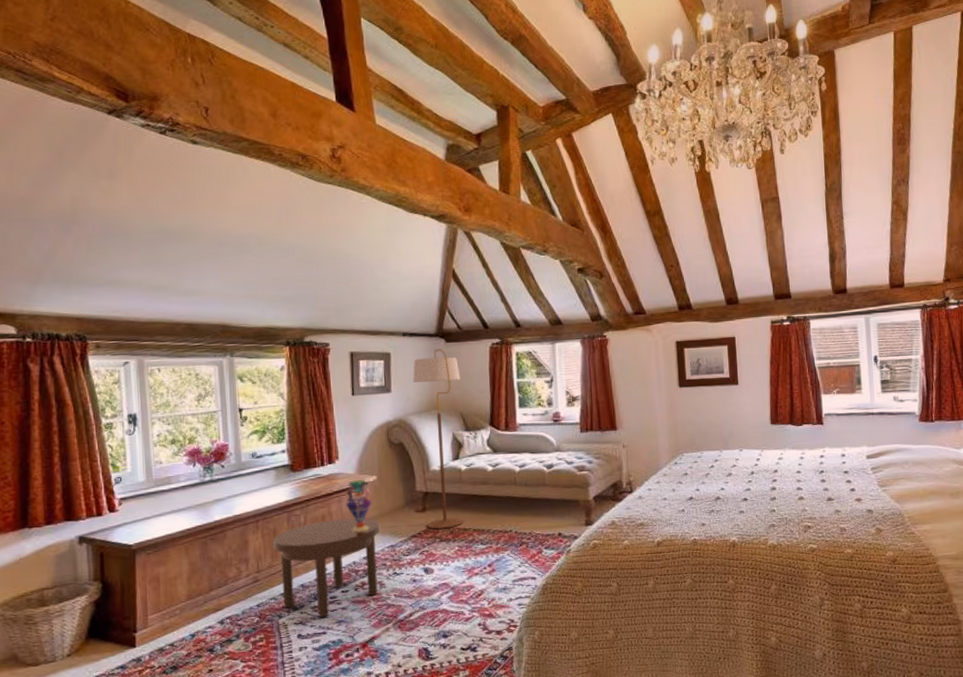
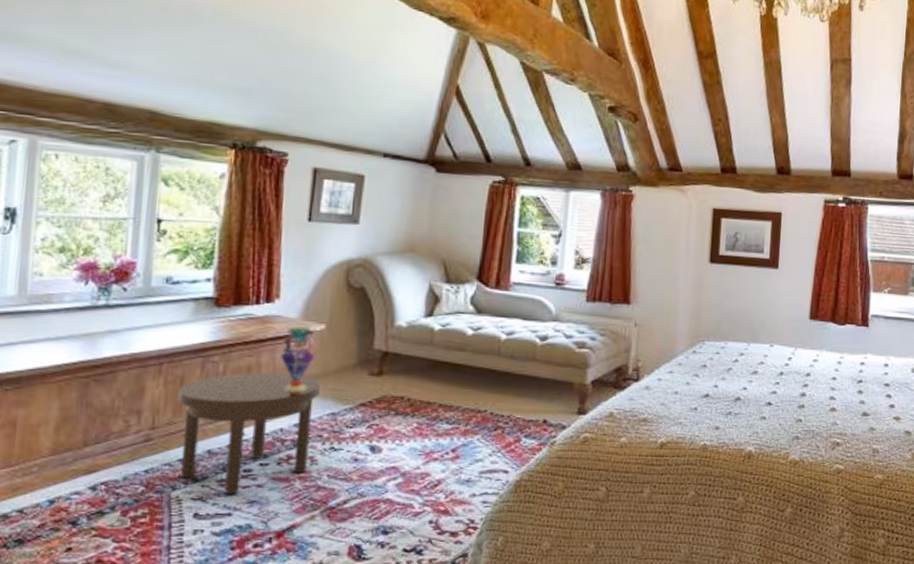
floor lamp: present [412,349,463,530] -> none [381,179,449,400]

